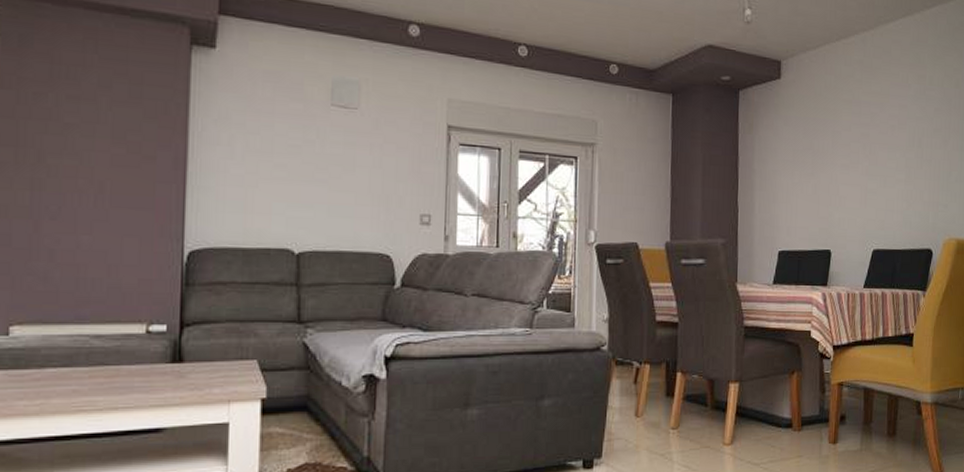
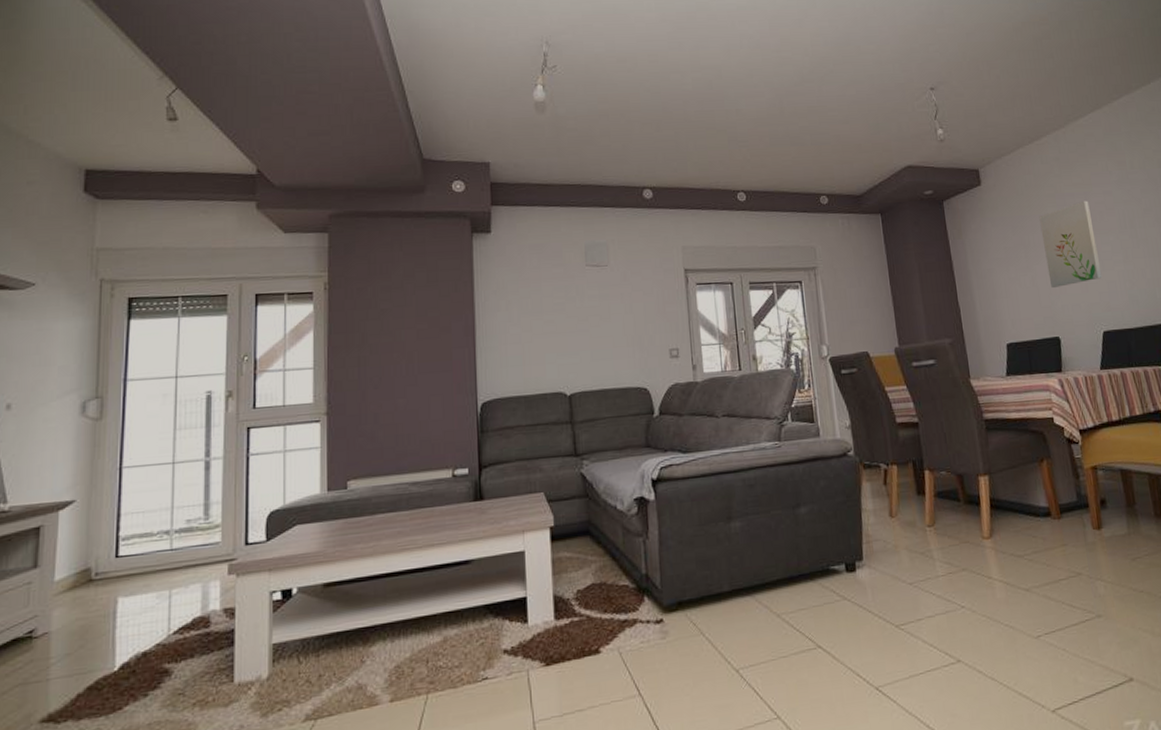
wall art: none [831,111,883,199] -> present [1039,200,1102,287]

